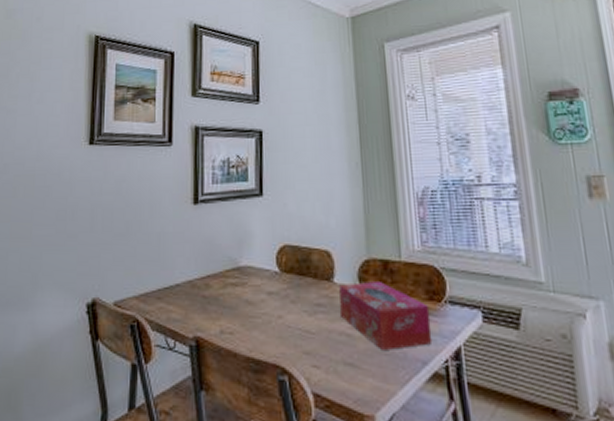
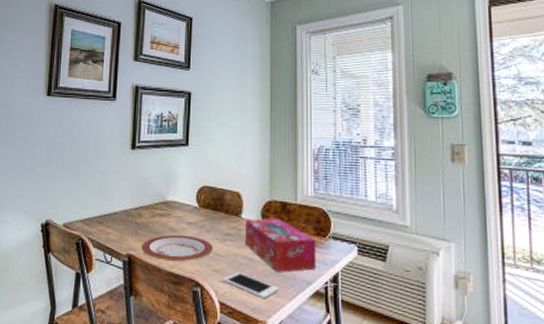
plate: none [212,309,301,344] -> present [142,234,213,262]
cell phone: none [315,353,386,385] -> present [222,272,278,298]

